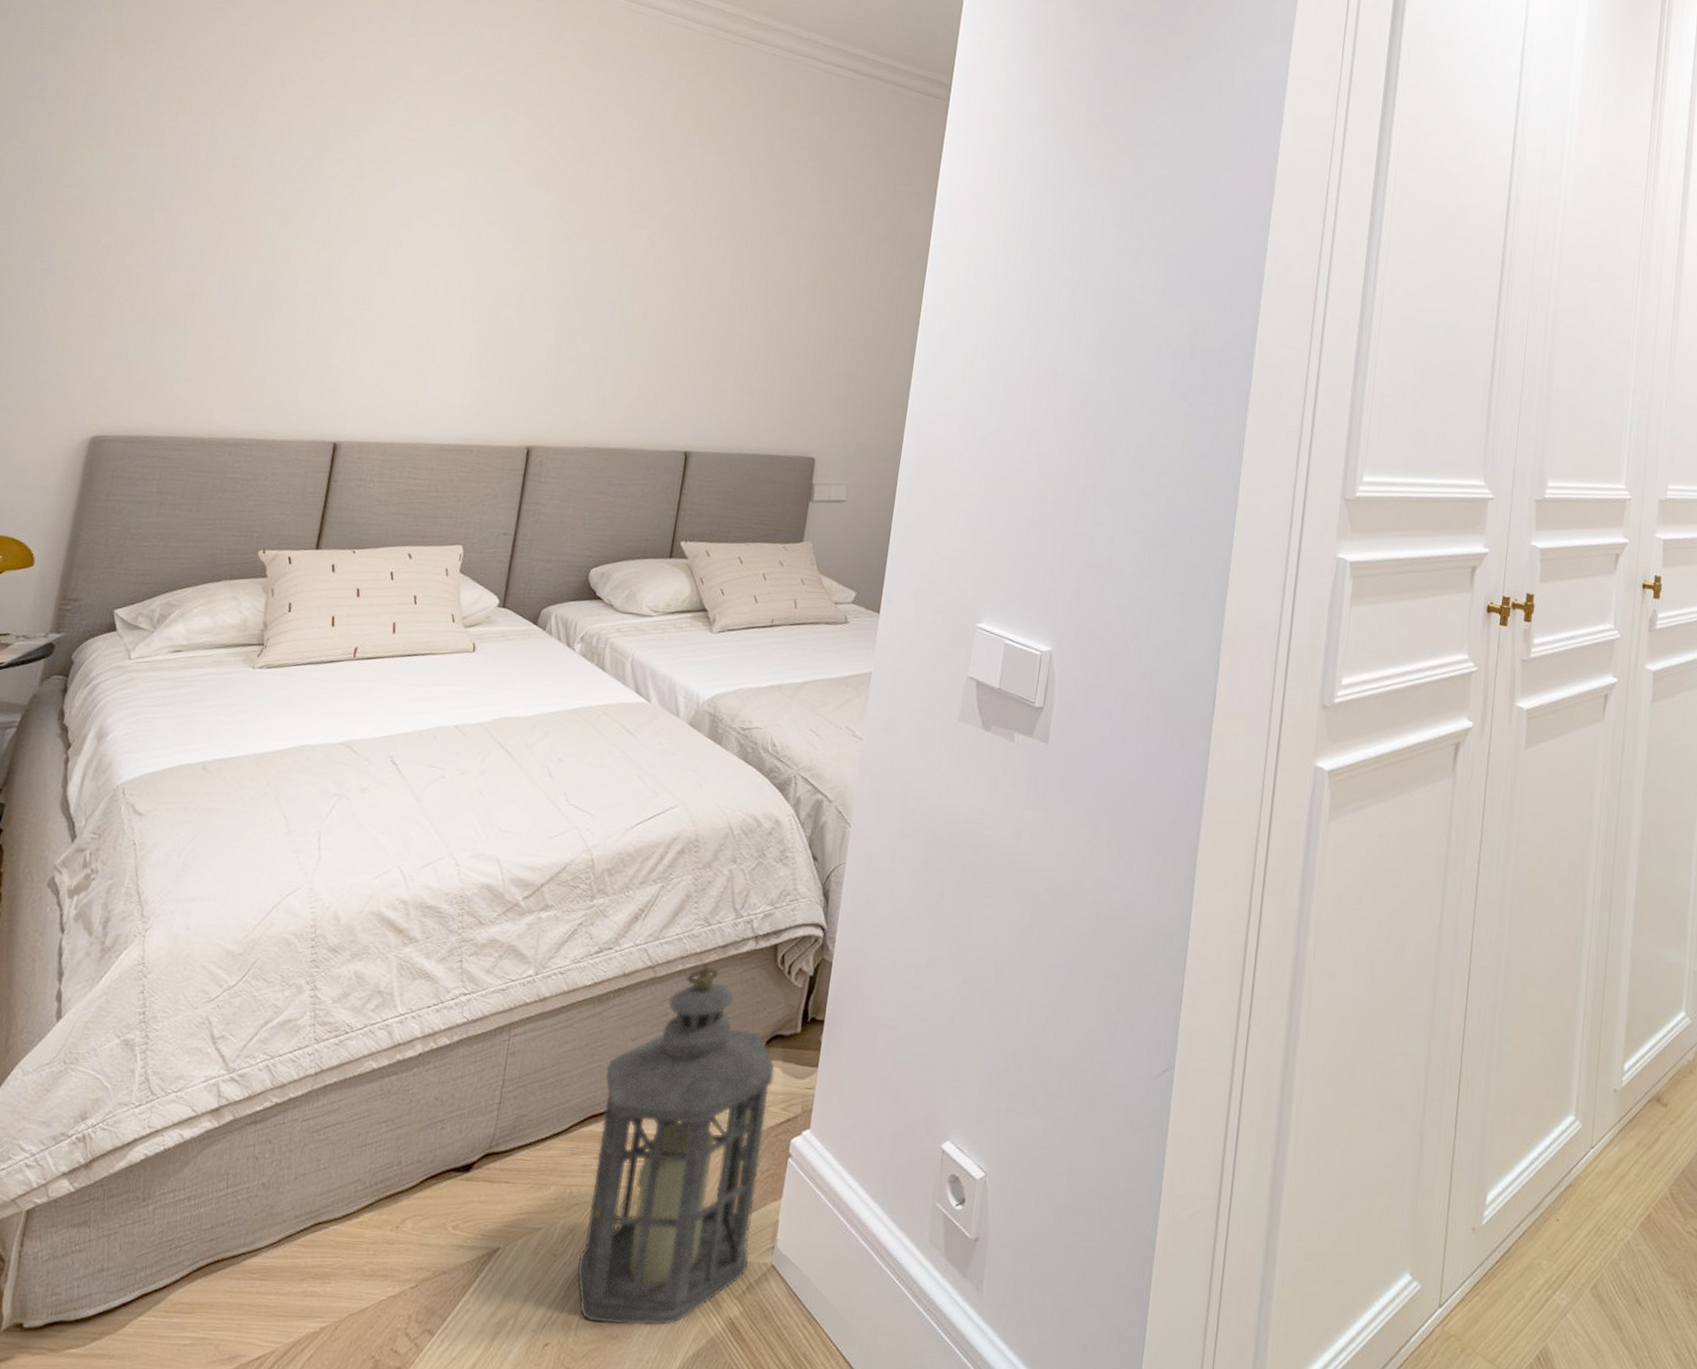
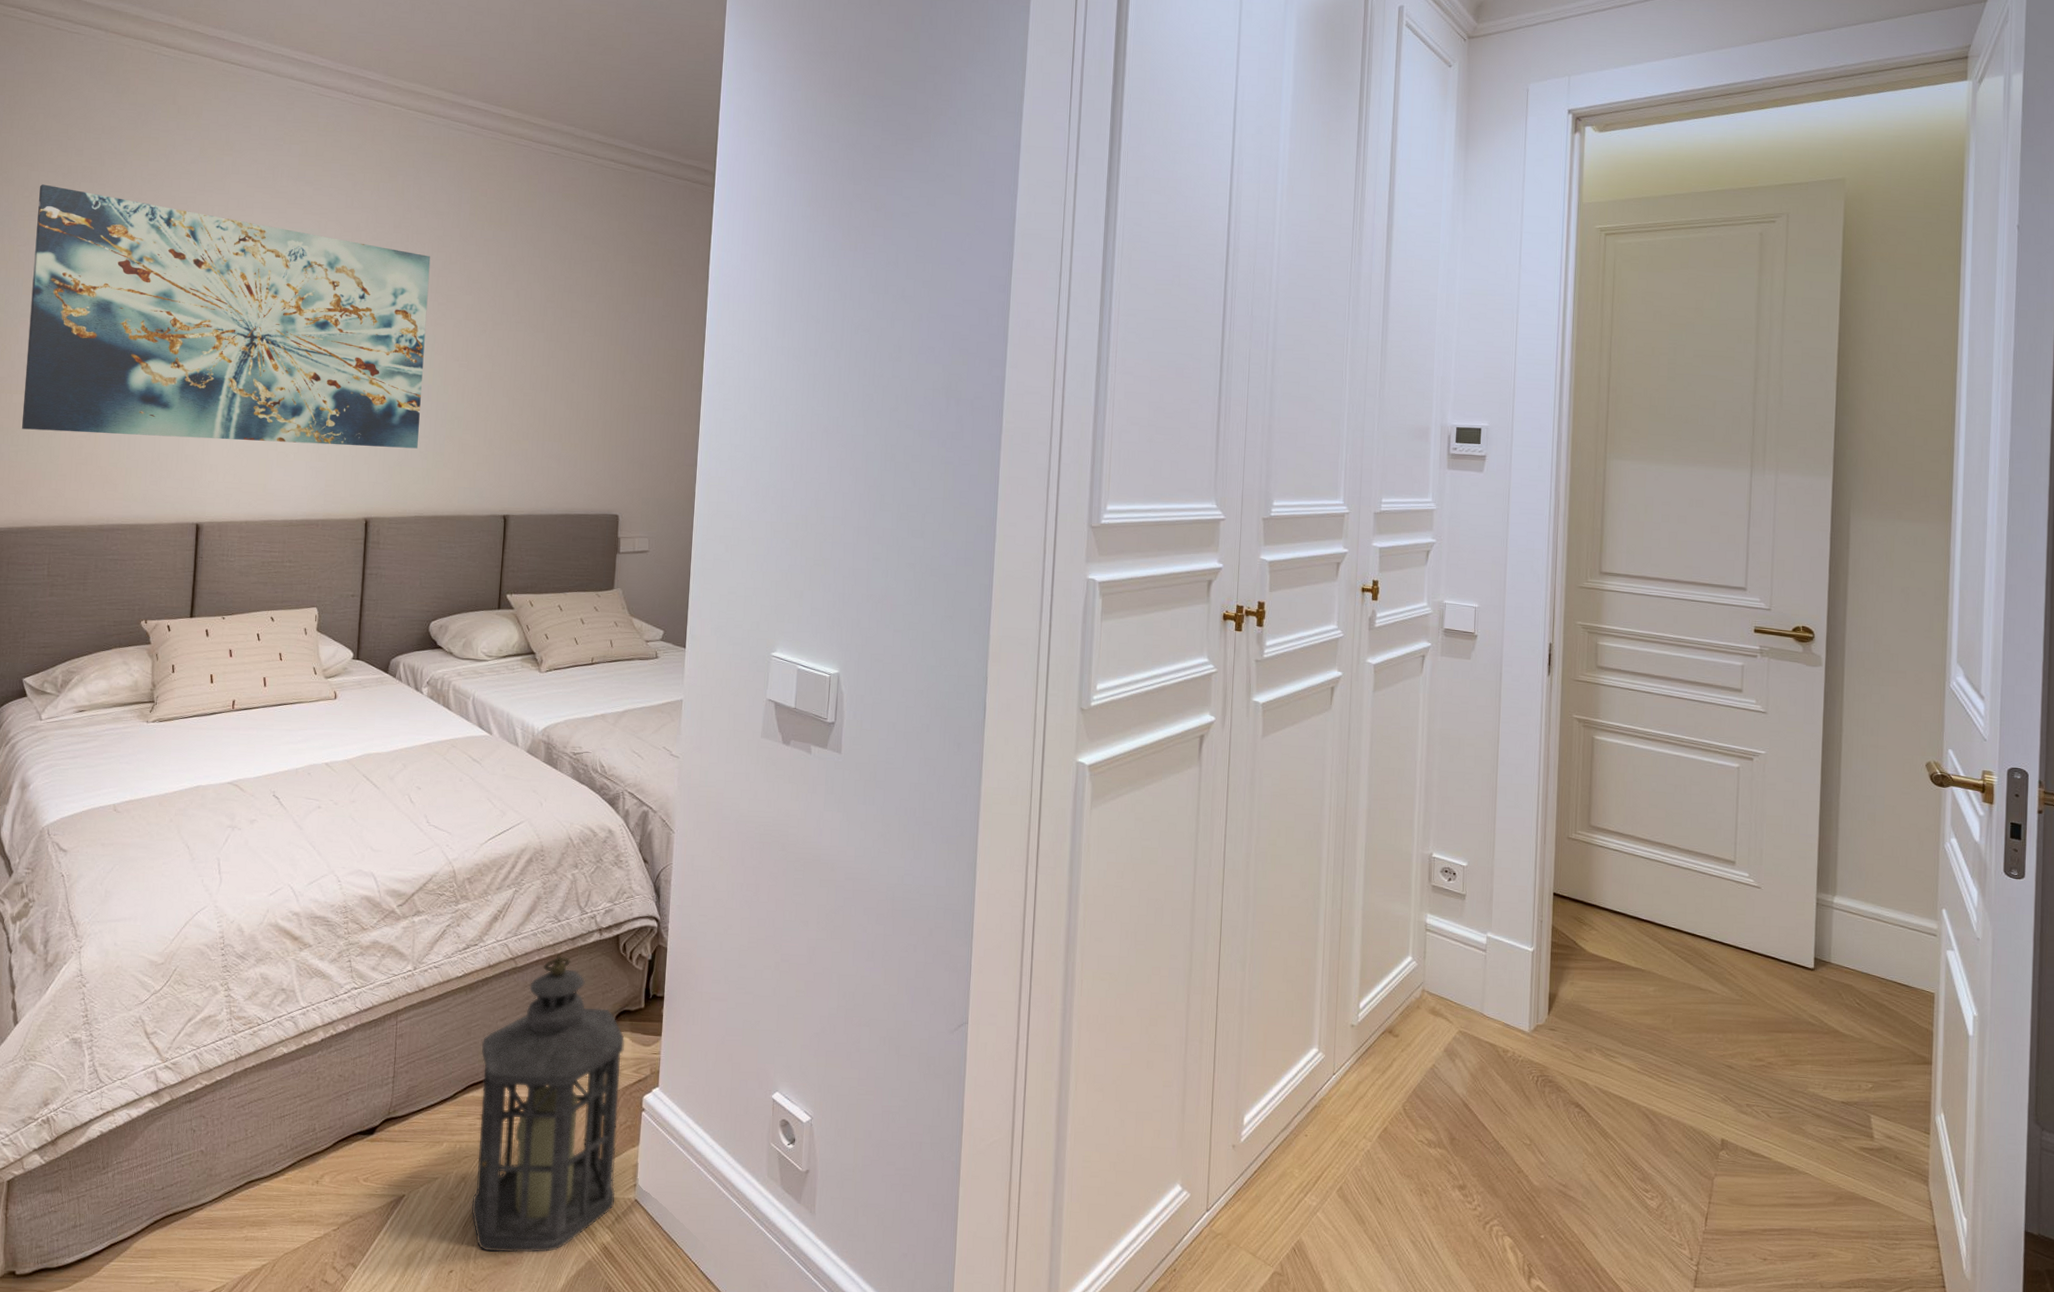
wall art: none [145,55,628,371] -> present [21,184,431,449]

